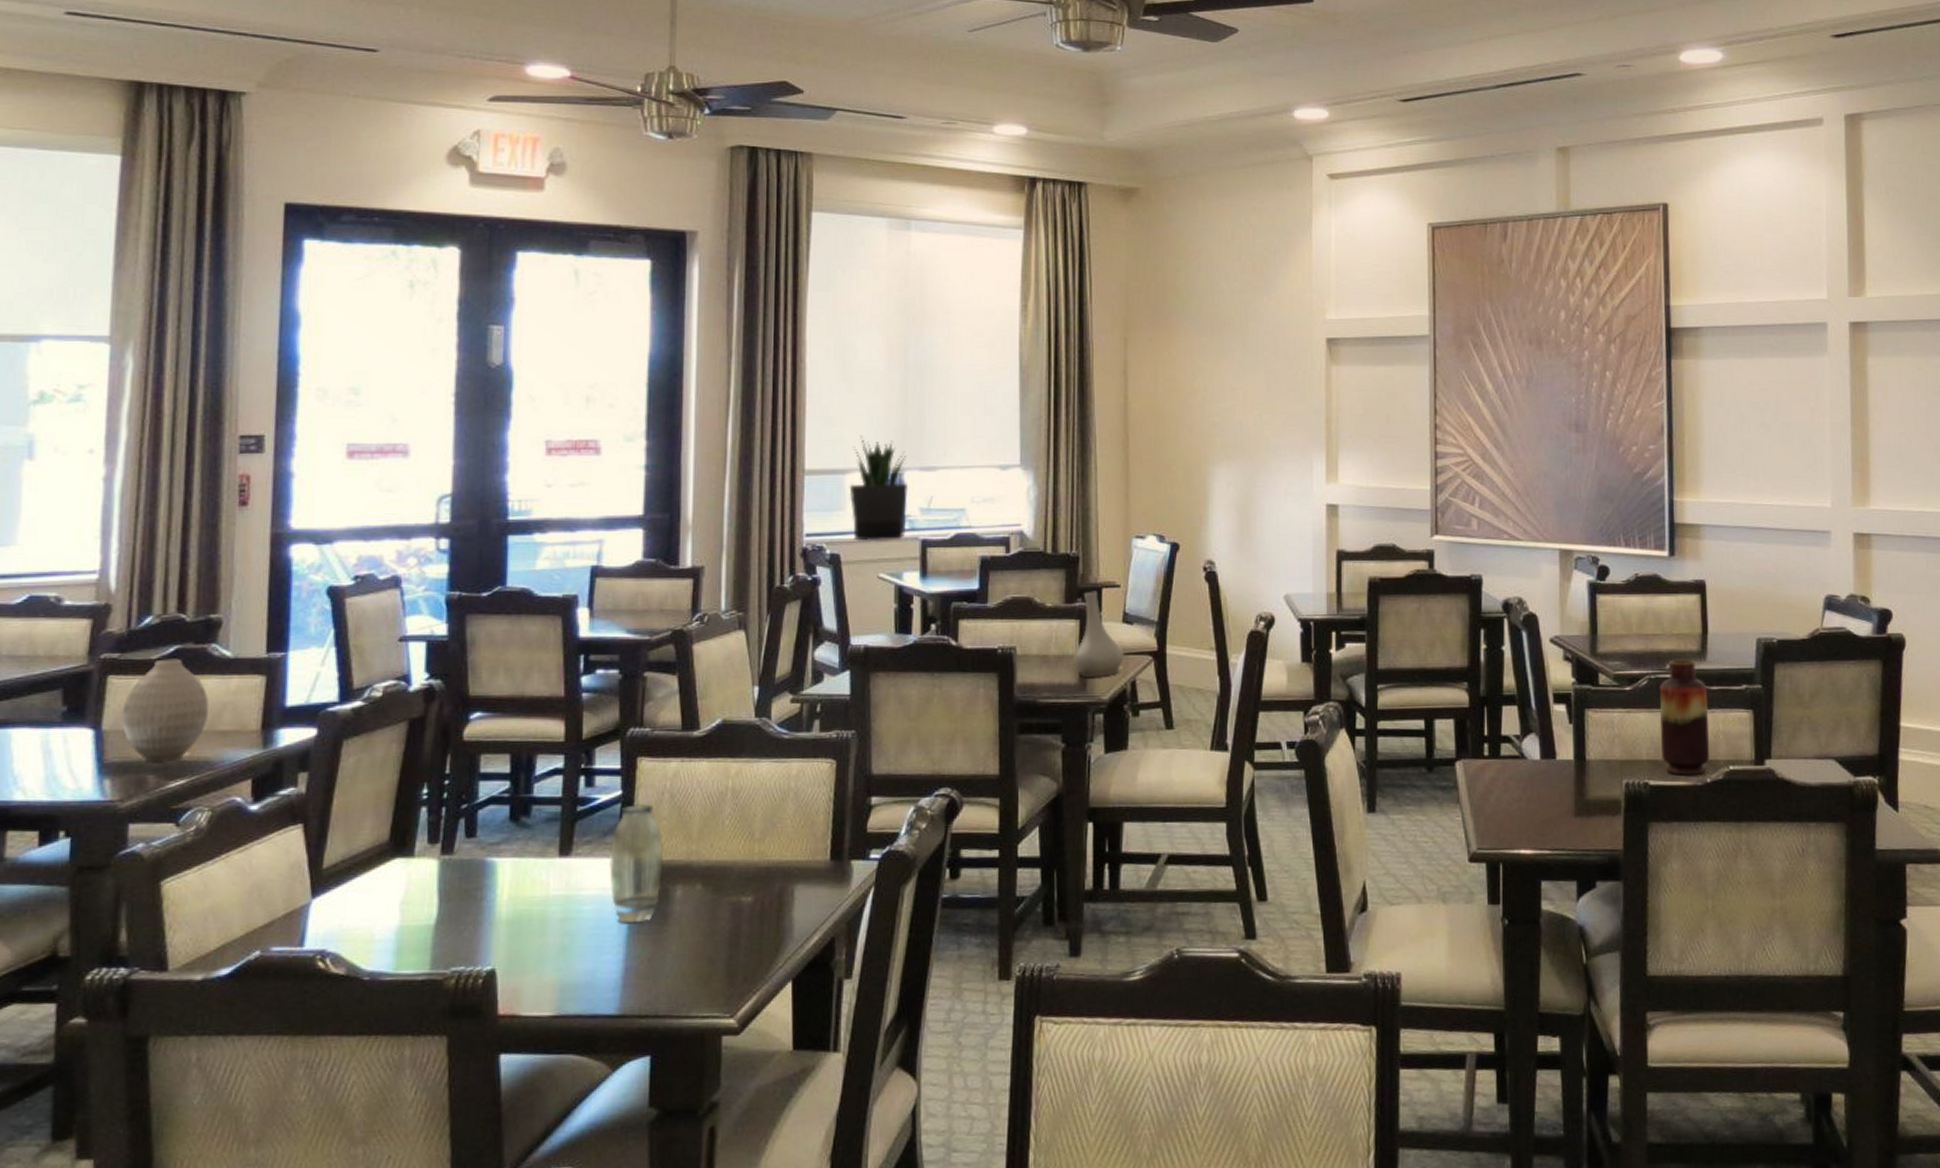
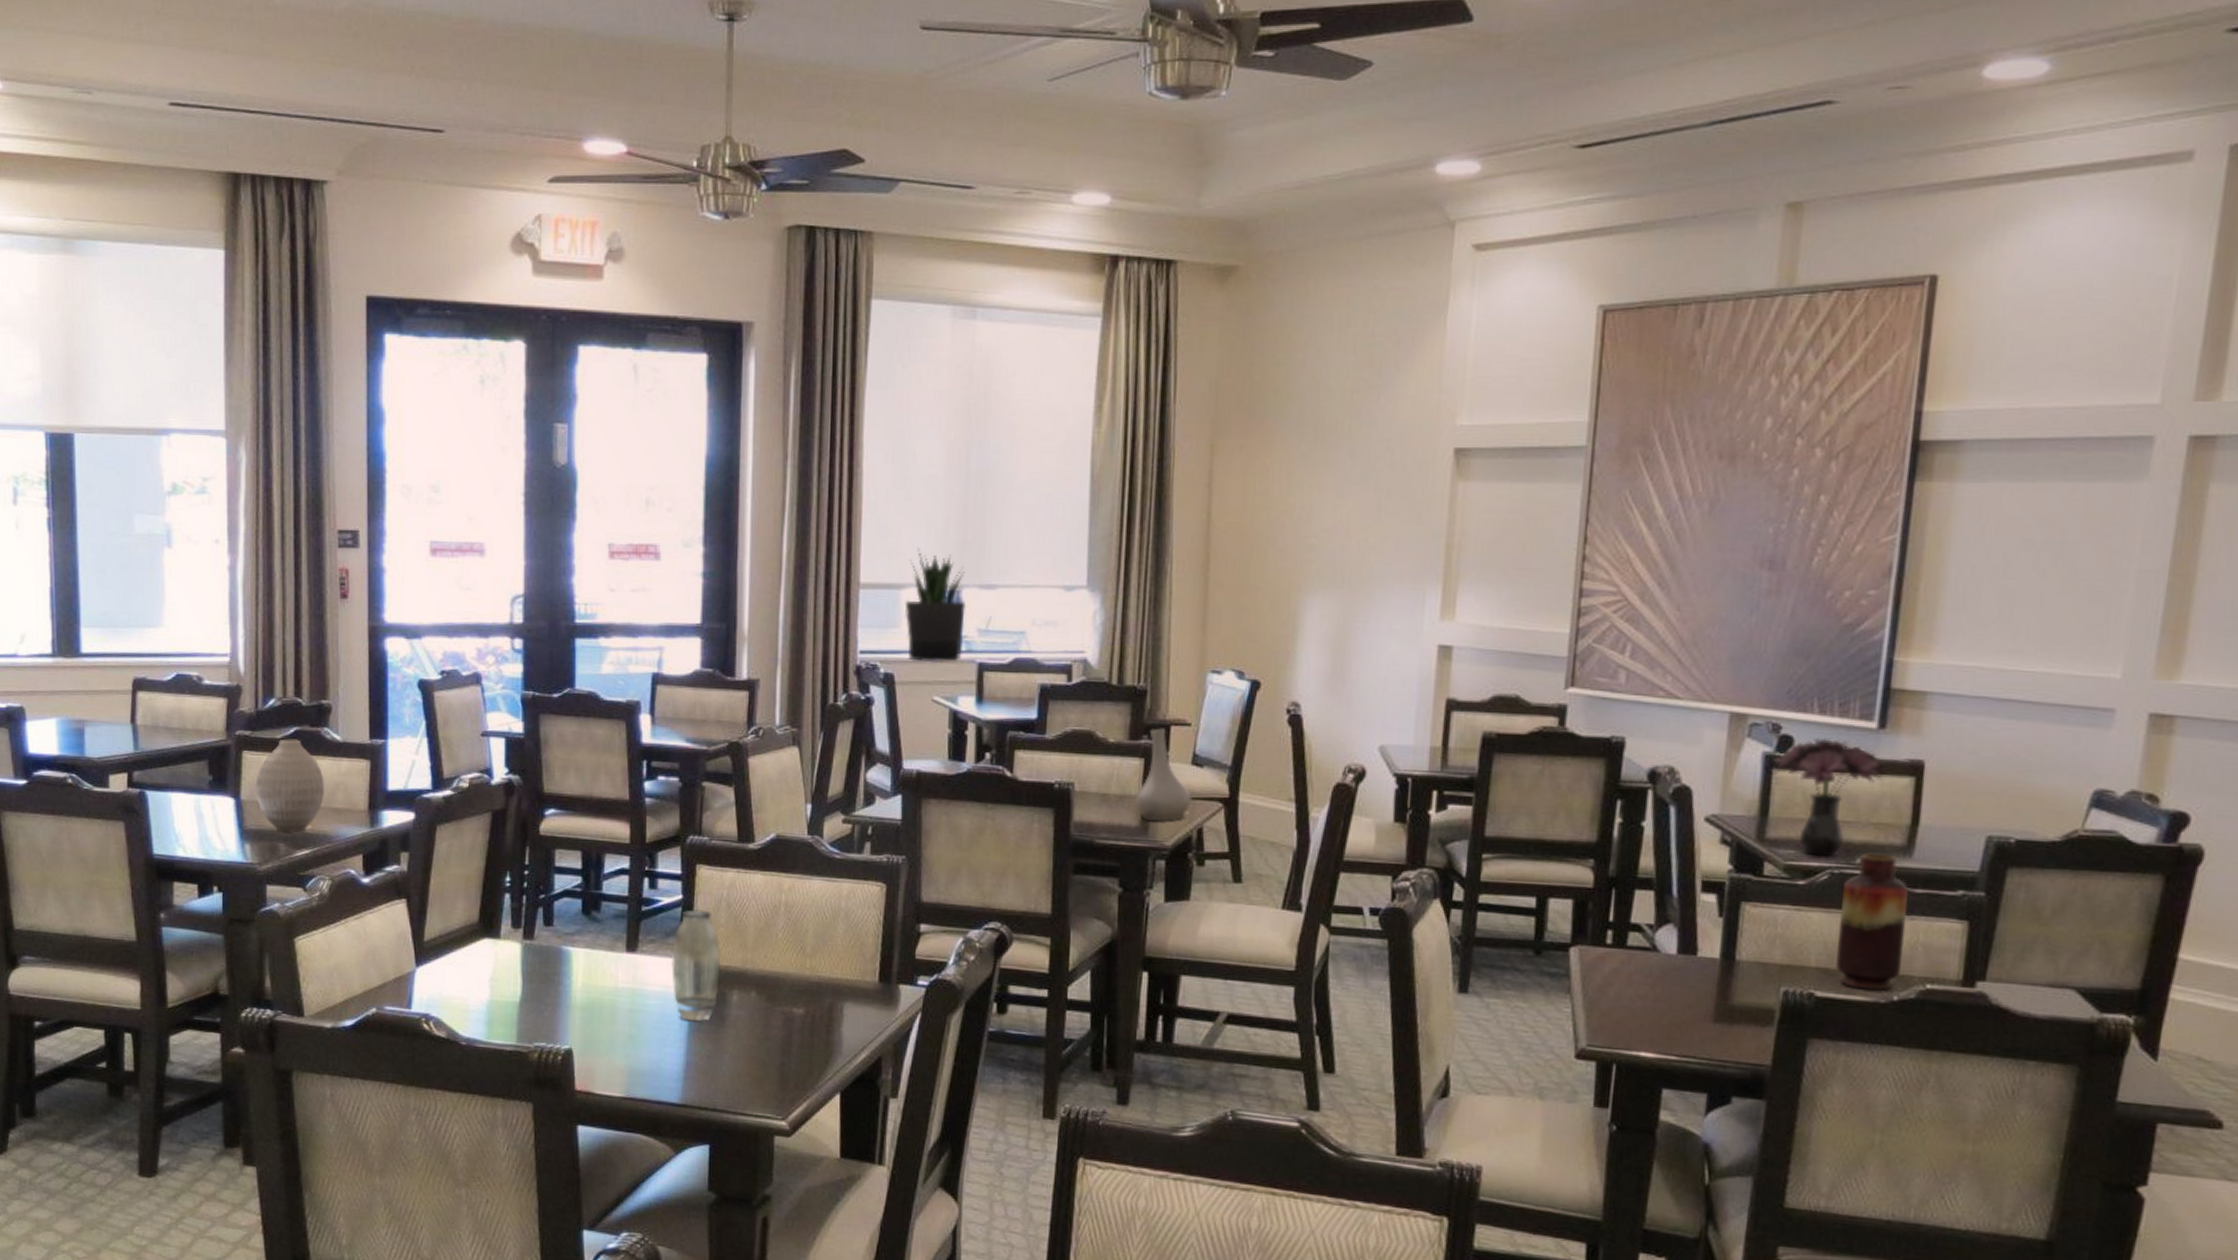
flower arrangement: none [1596,567,1680,666] -> present [1773,738,1888,858]

